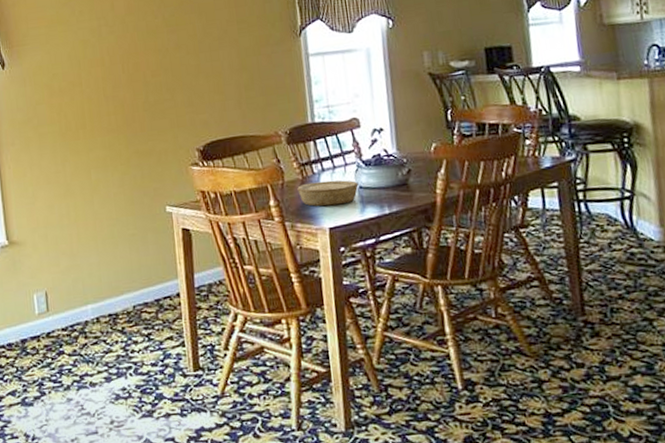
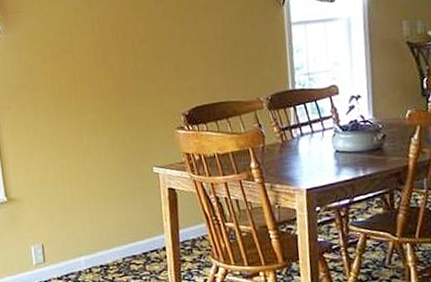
bowl: present [297,180,359,206] -> none [277,144,335,169]

